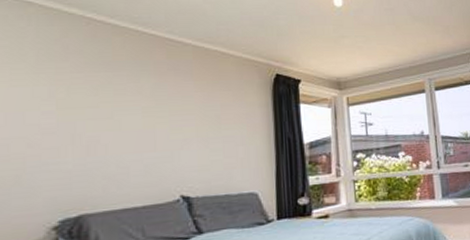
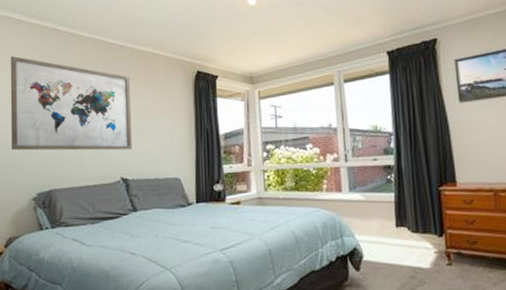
wall art: none [15,48,196,168] -> present [10,56,132,151]

